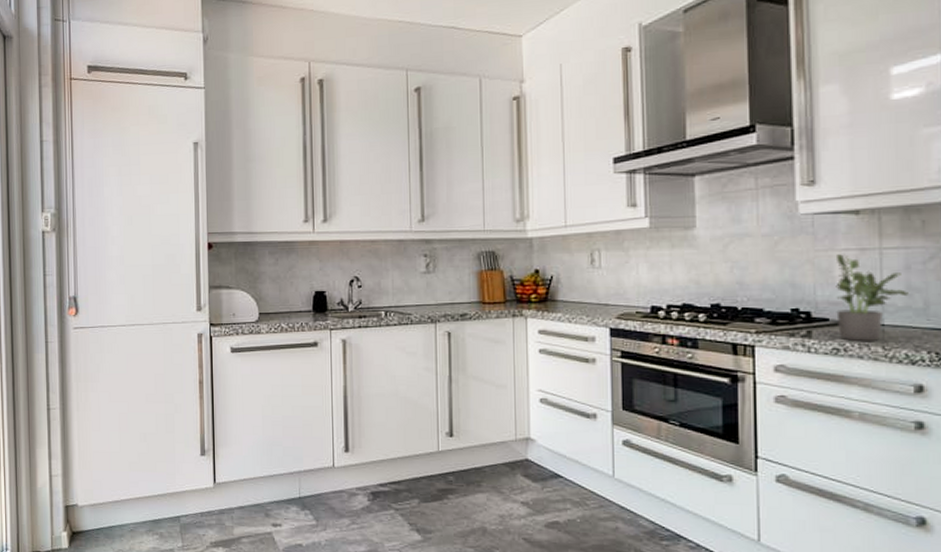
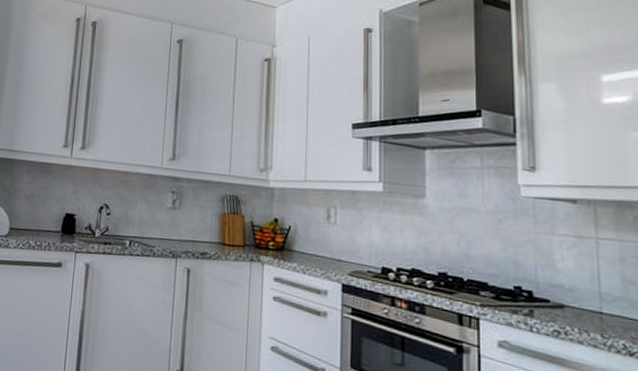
potted plant: present [835,254,908,342] -> none [555,239,624,329]

